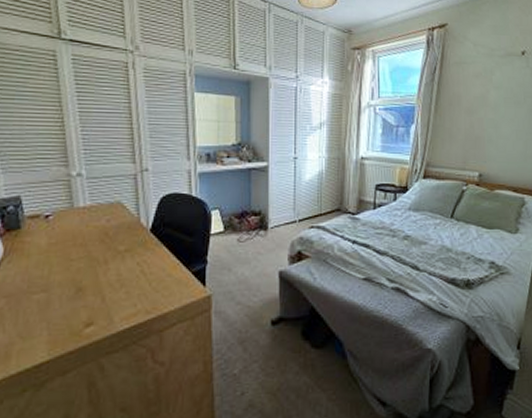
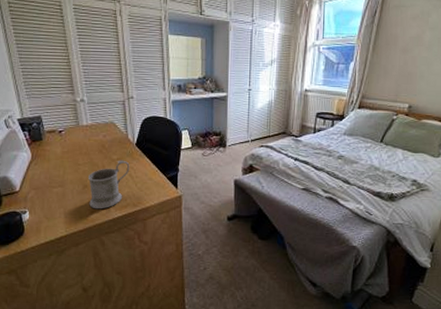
mug: none [83,251,142,321] -> present [87,160,130,210]

